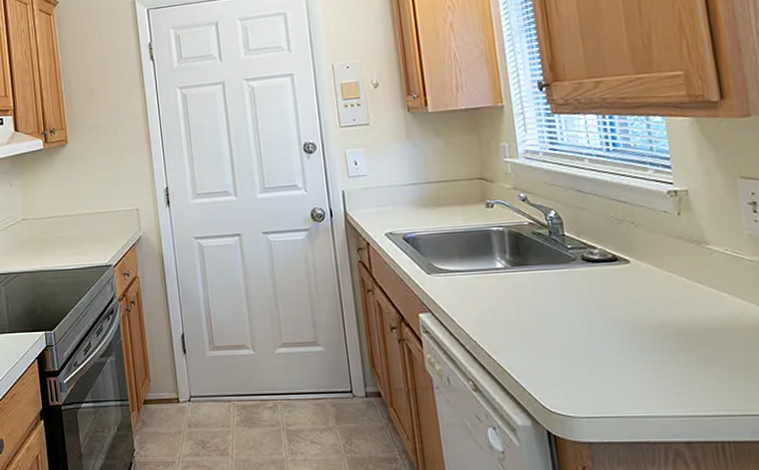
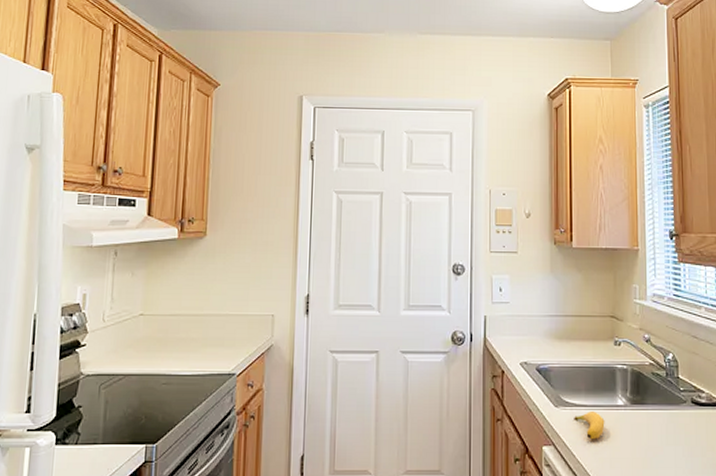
banana: none [449,276,485,305] -> present [574,412,605,440]

